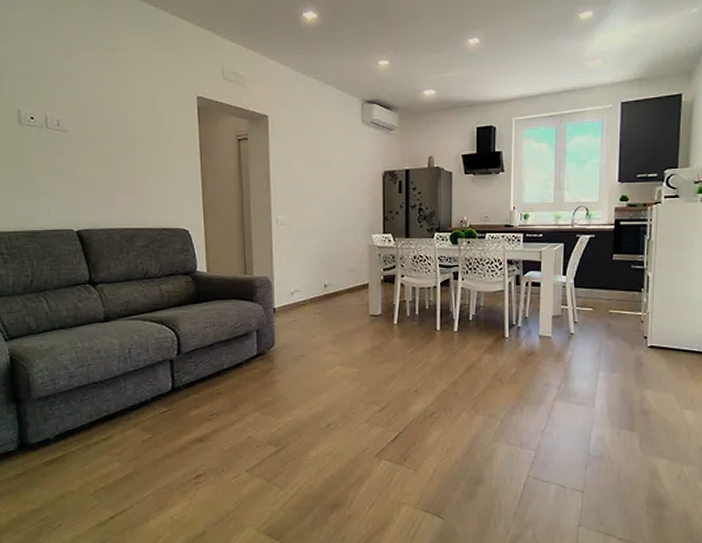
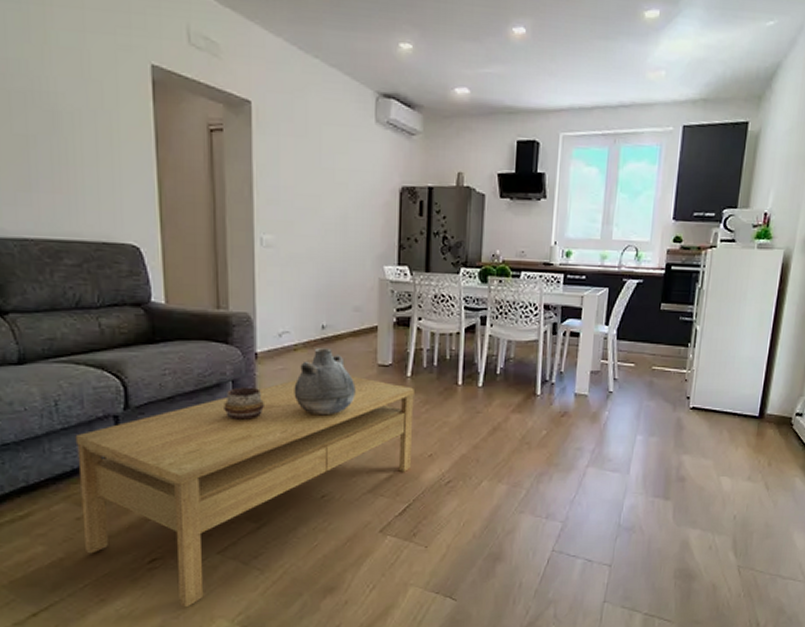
coffee table: none [142,324,400,517] -> present [75,376,414,608]
decorative bowl: none [250,335,281,362] -> present [224,387,264,420]
vase: none [304,303,353,358] -> present [294,348,356,416]

